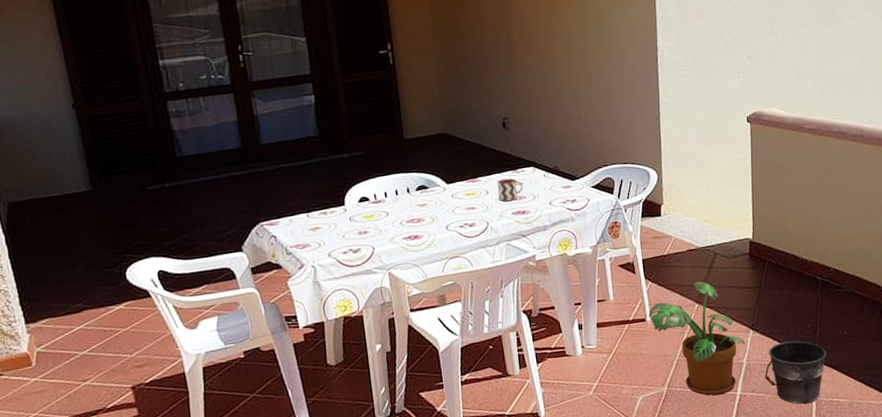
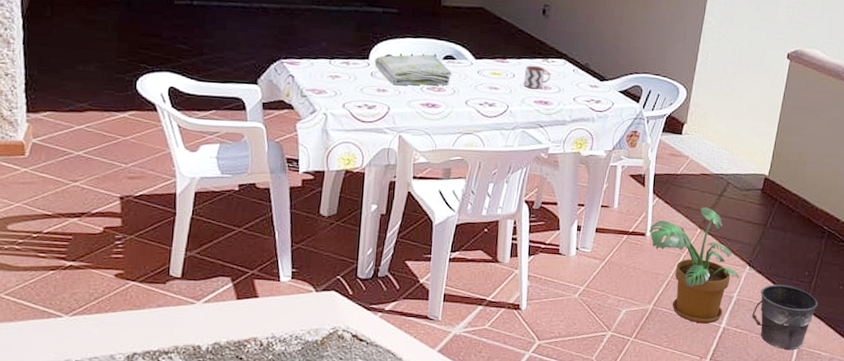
towel: none [350,188,428,225] -> present [374,54,452,86]

